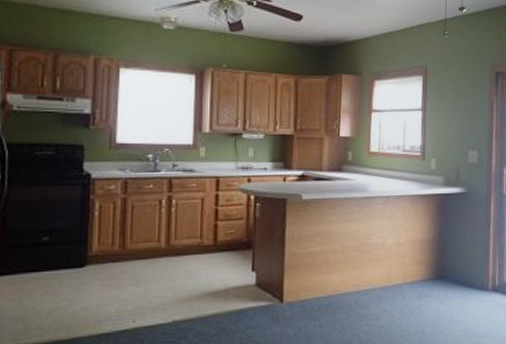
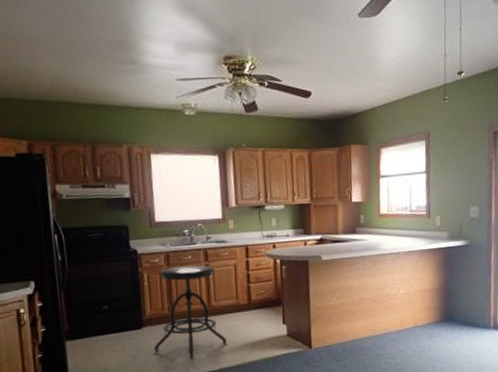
stool: none [97,196,184,307] -> present [154,265,227,359]

